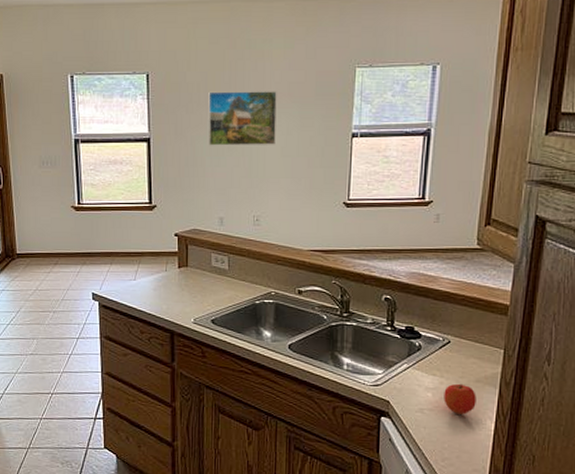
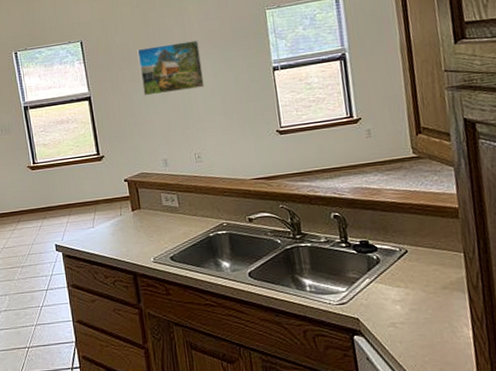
apple: present [444,383,476,415] -> none [412,292,448,325]

